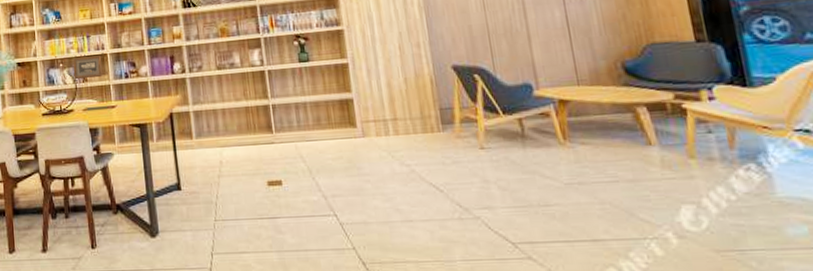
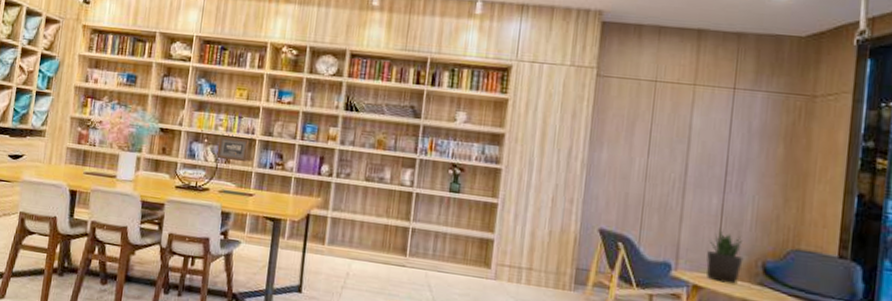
planter: none [562,39,603,93] -> present [706,228,744,286]

